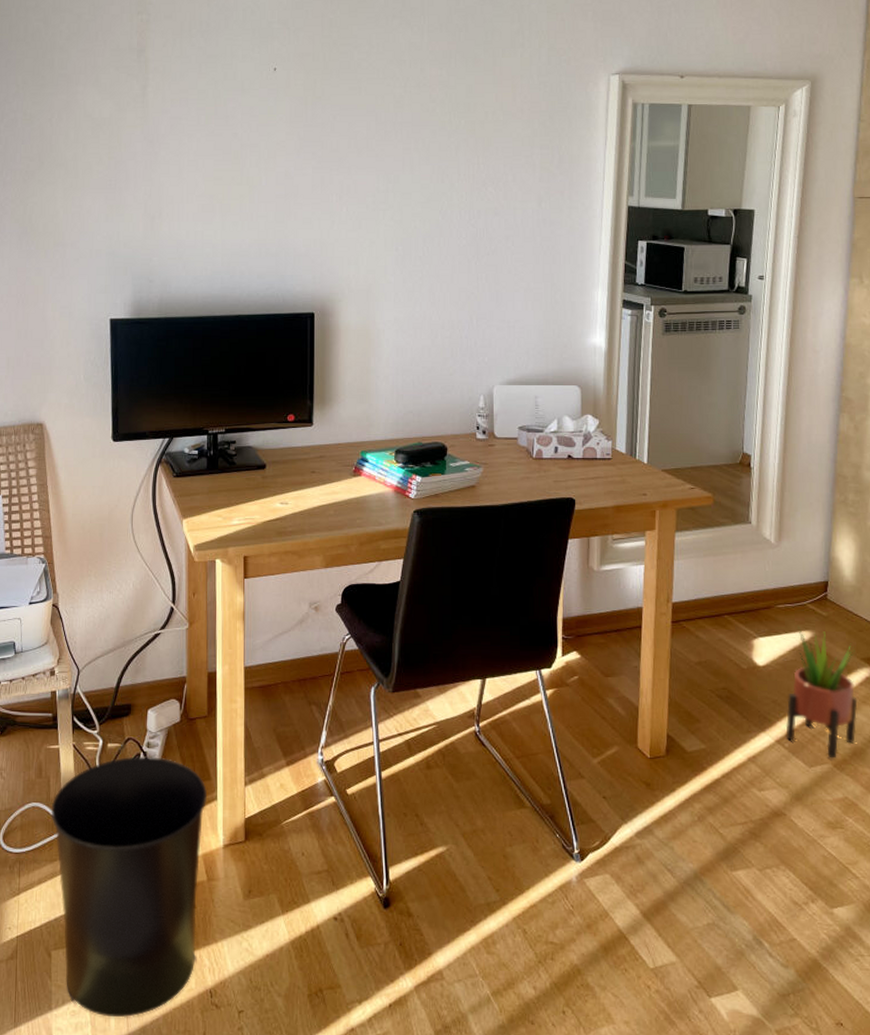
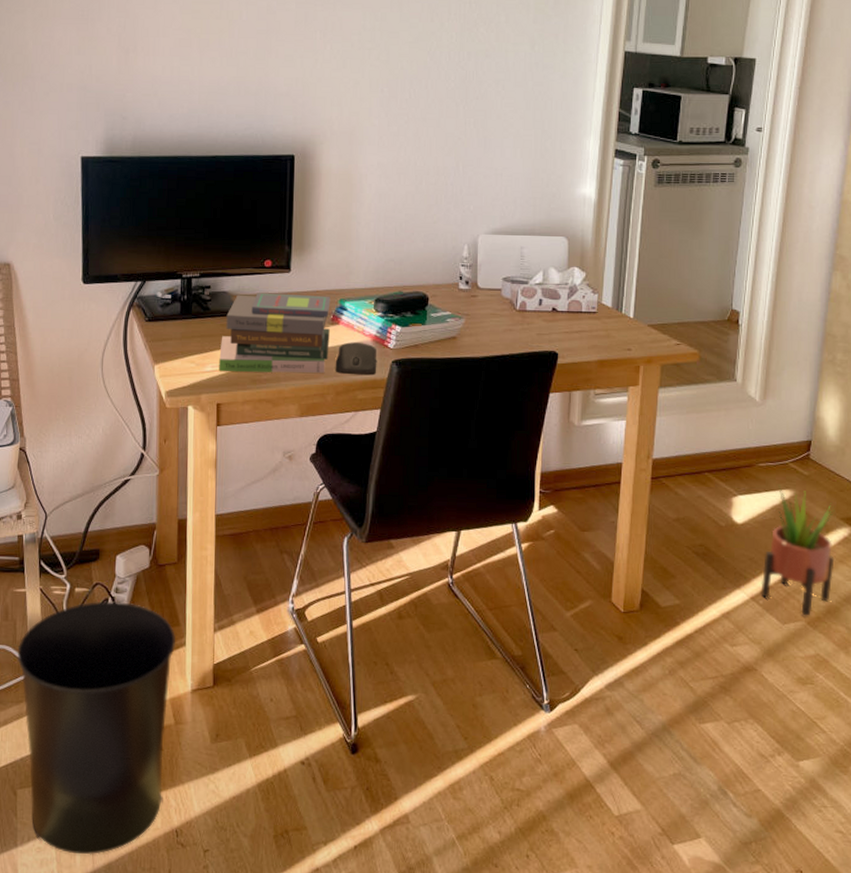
books: none [245,446,352,525] -> present [219,293,331,374]
computer mouse: none [358,493,399,526] -> present [335,342,377,376]

